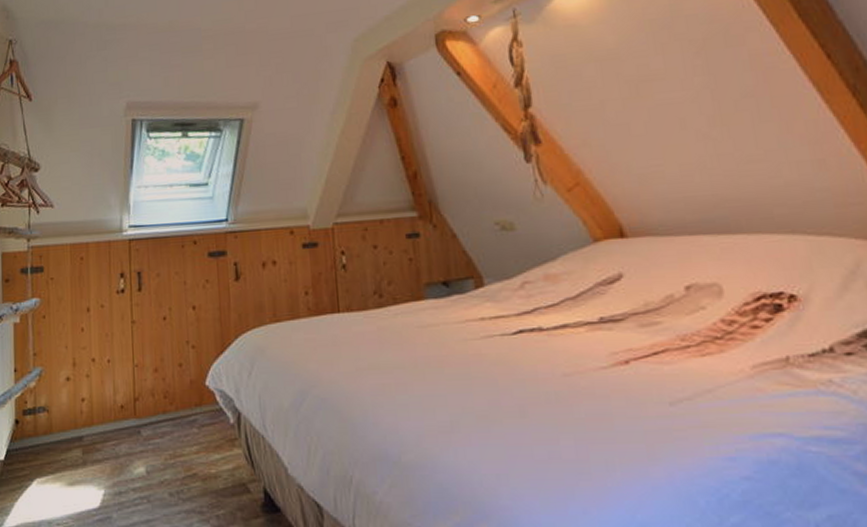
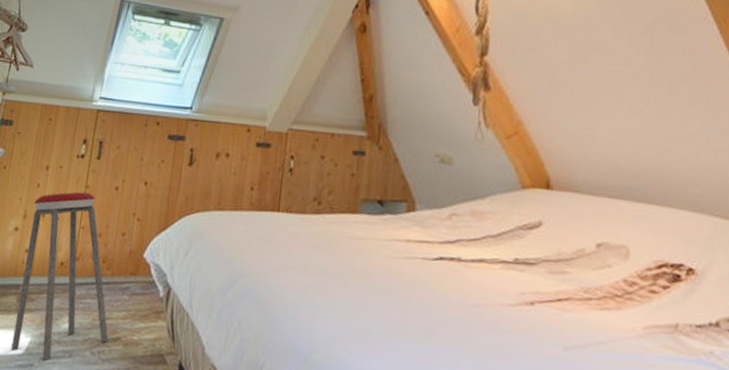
music stool: none [81,328,186,510] -> present [11,191,109,361]

